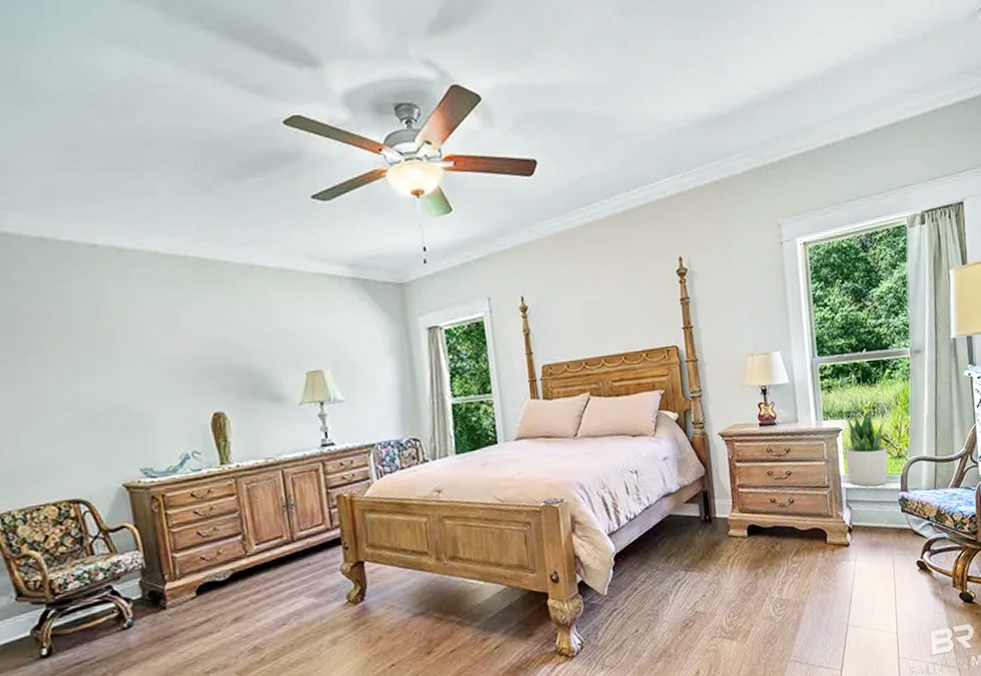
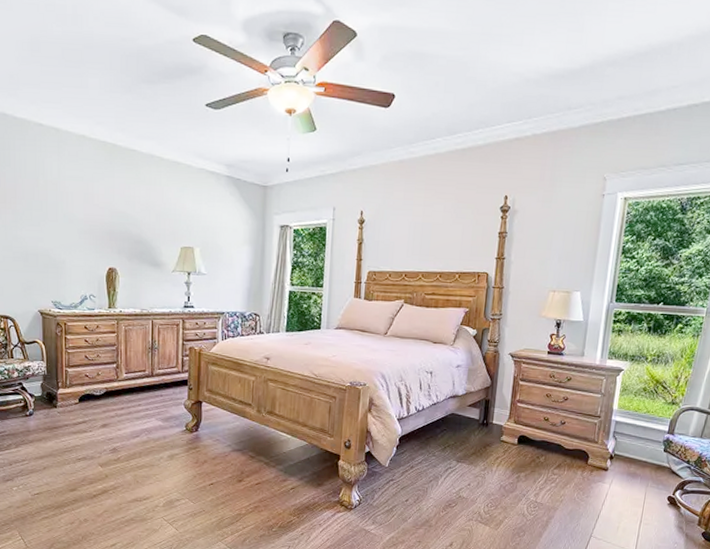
planter: present [845,412,888,487] -> none [620,359,666,425]

